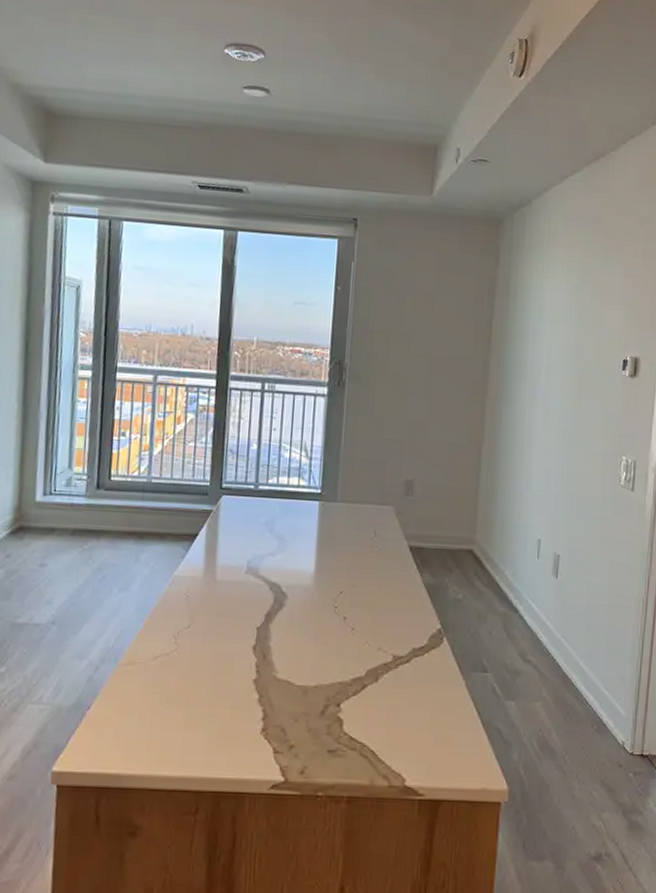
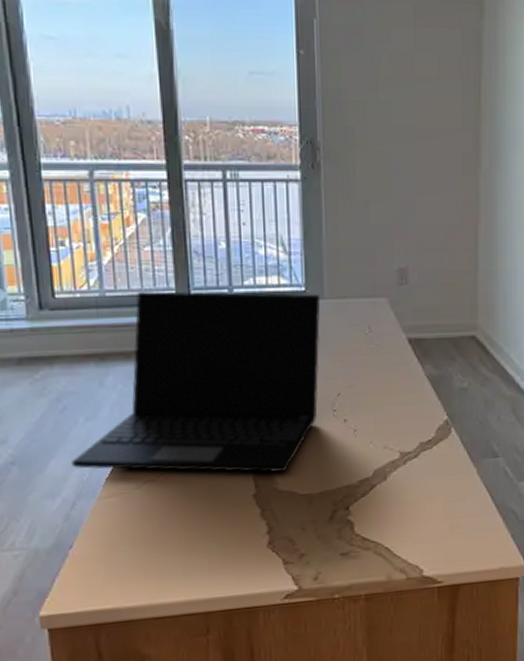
laptop: none [101,481,334,662] -> present [72,291,321,473]

